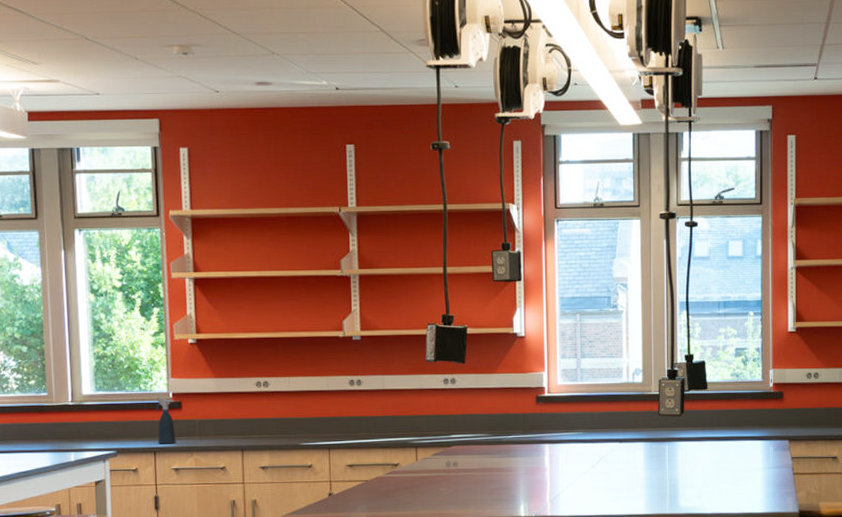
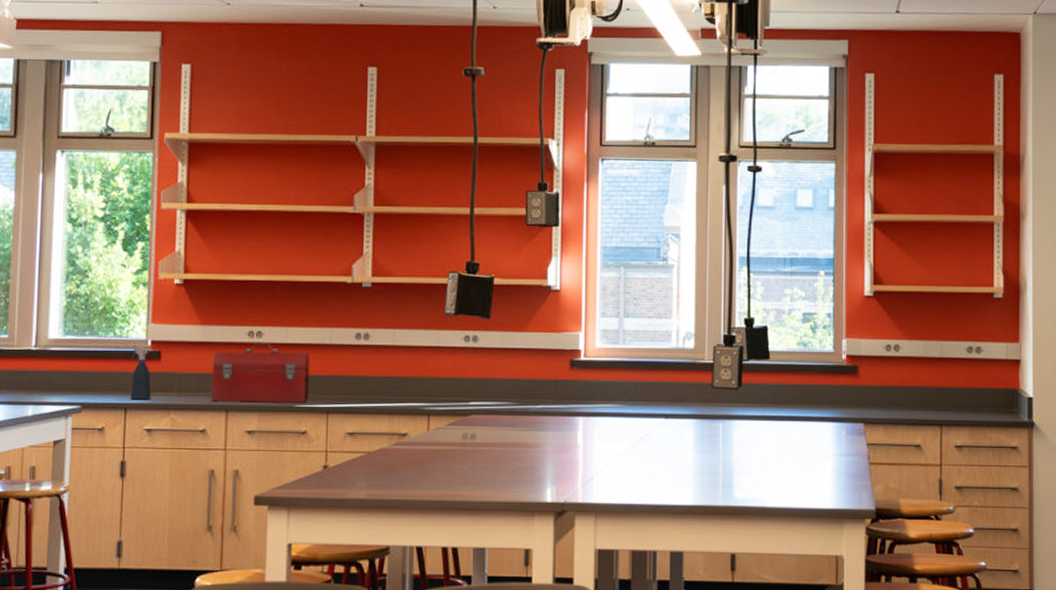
toolbox: none [227,391,312,443] -> present [211,342,309,403]

